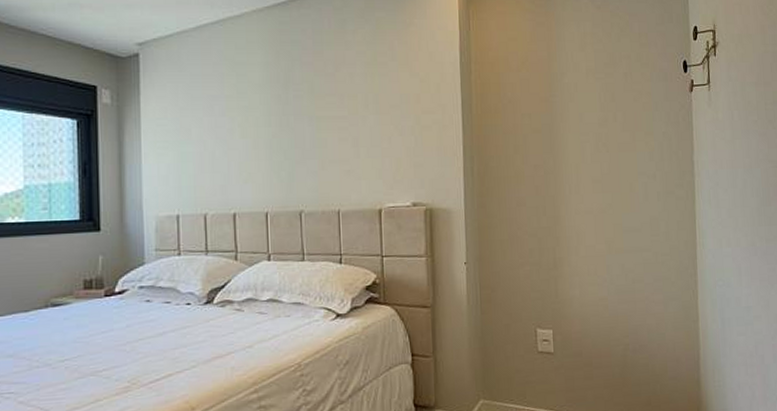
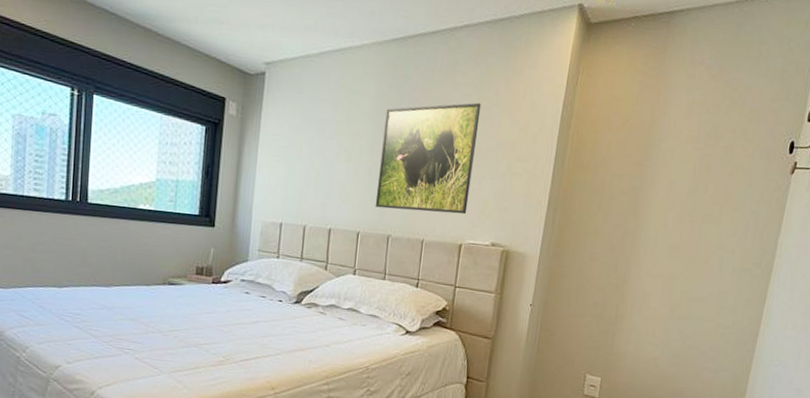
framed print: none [278,59,381,183] -> present [375,102,482,215]

